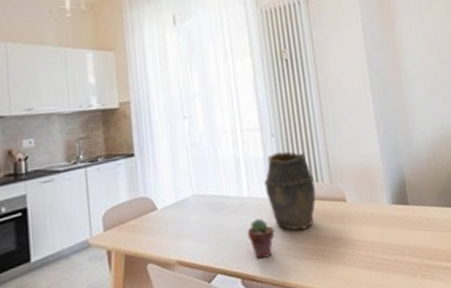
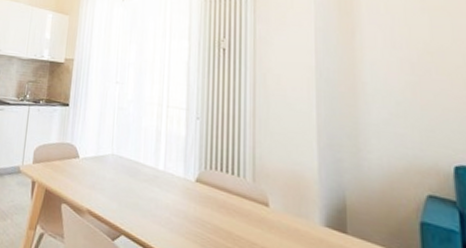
potted succulent: present [247,218,275,259] -> none [156,194,185,237]
vase: present [264,151,316,231] -> none [182,136,235,221]

